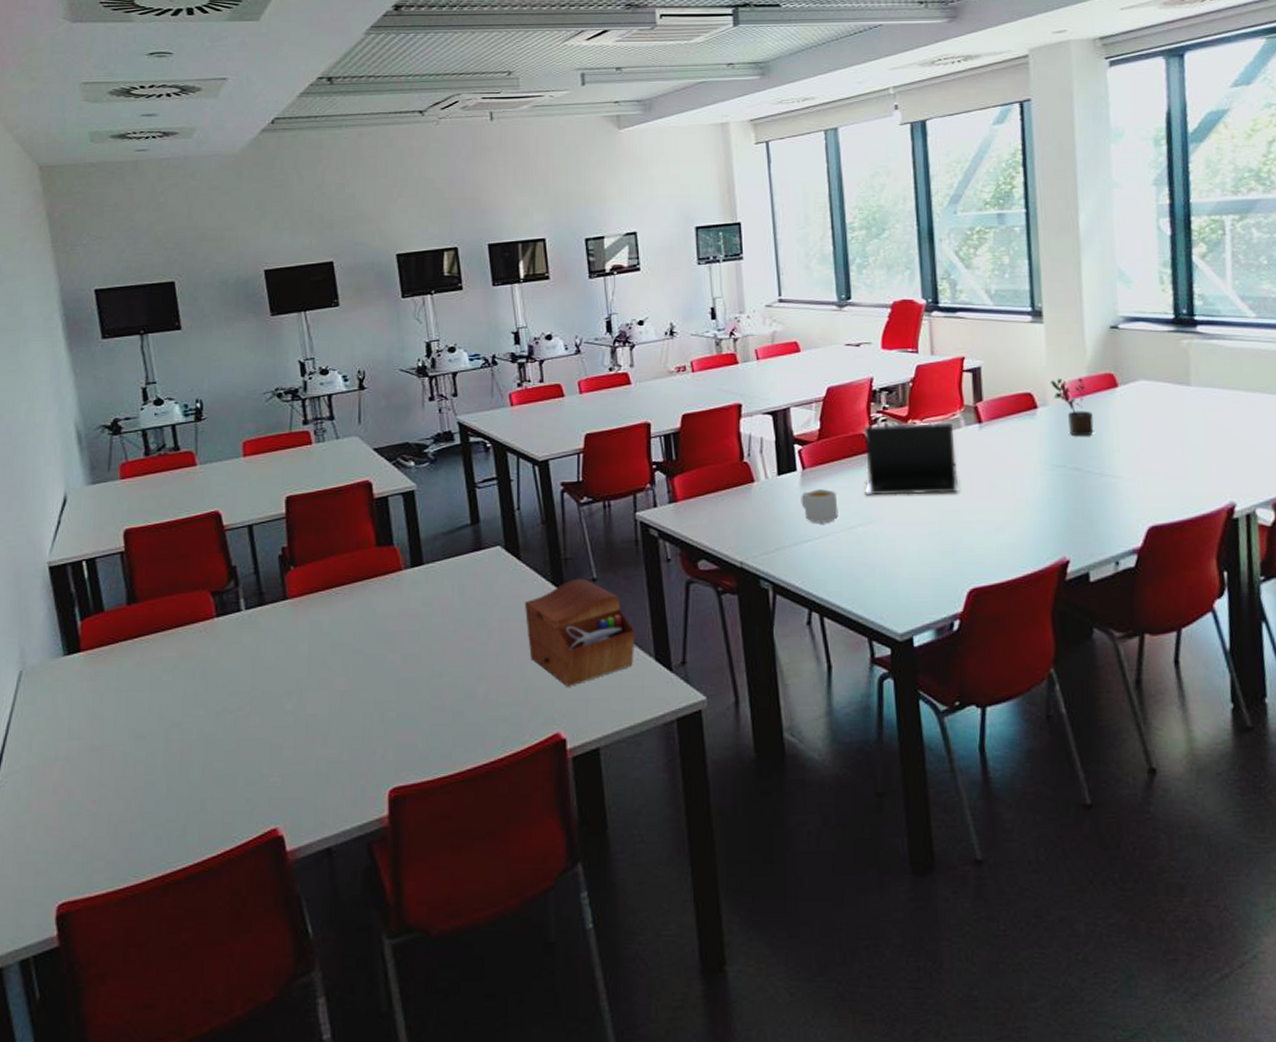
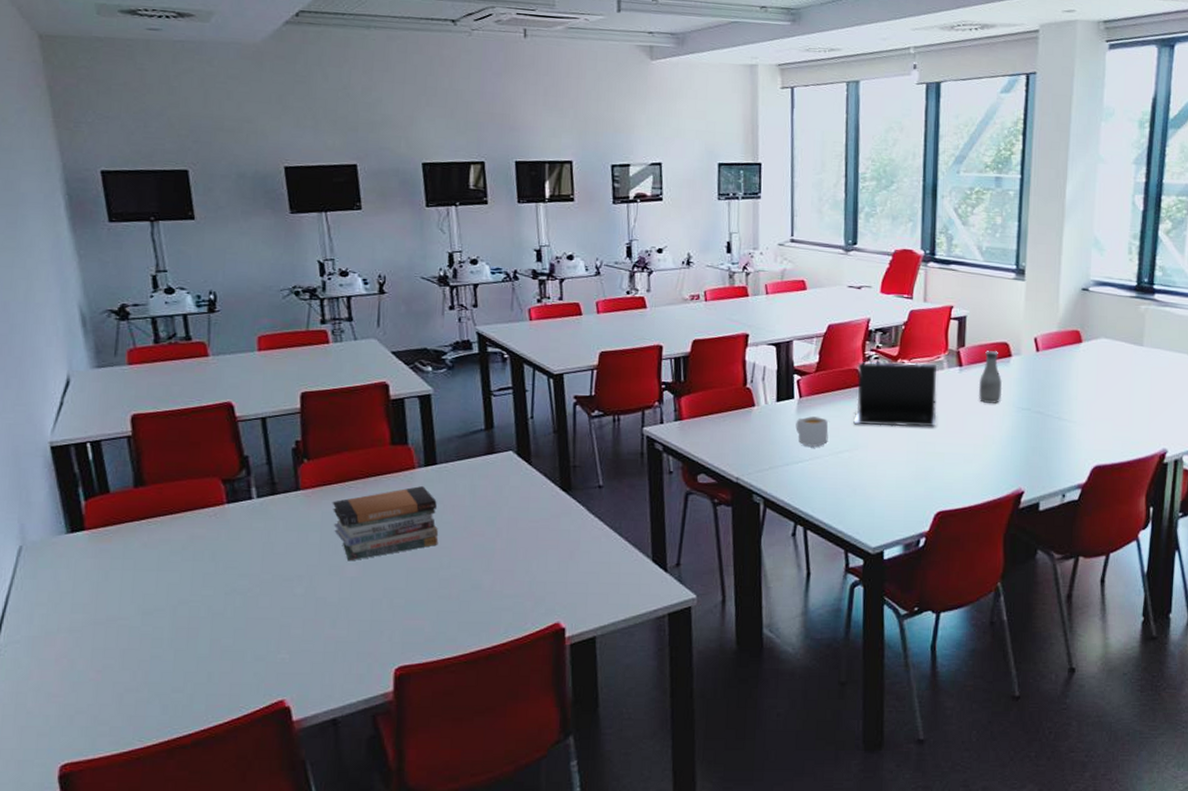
book stack: none [319,589,429,674] -> present [332,486,439,561]
sewing box: present [524,578,635,687] -> none [532,484,636,582]
bottle: none [1002,403,1032,462] -> present [978,351,1003,403]
potted plant: present [1051,378,1094,436] -> none [1026,331,1058,384]

